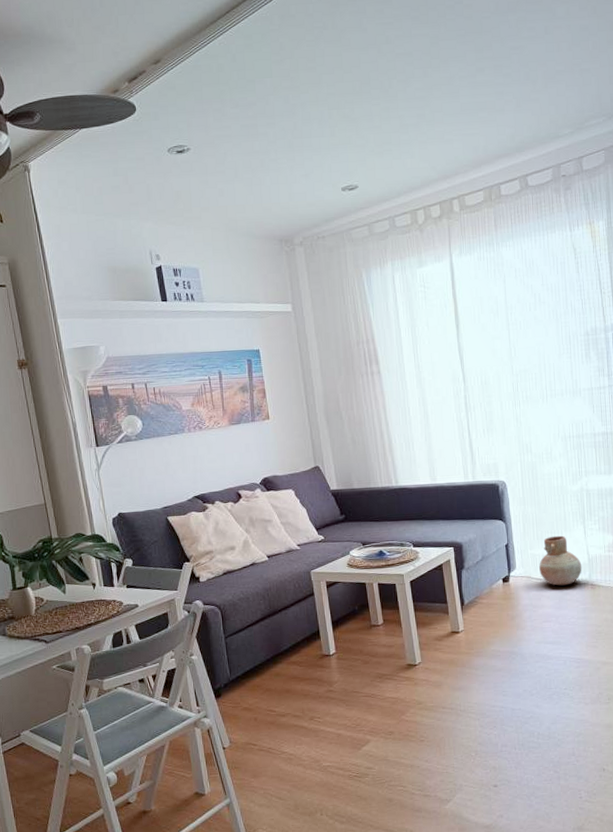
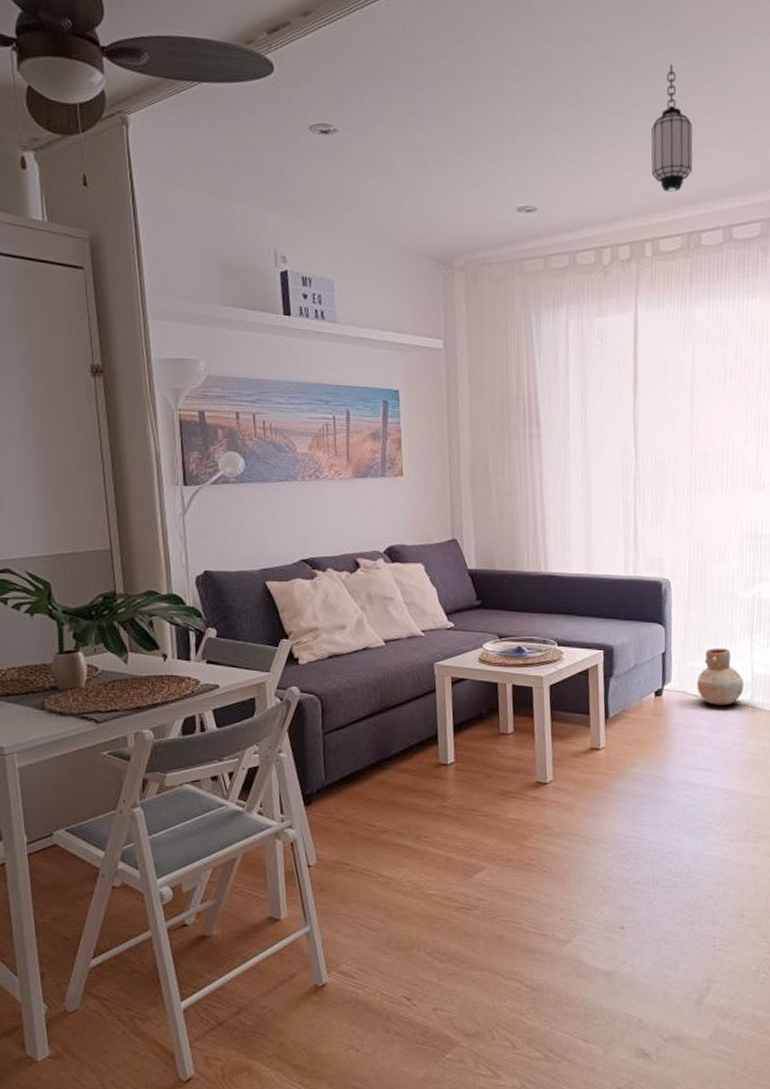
hanging lantern: none [448,50,487,156] -> present [651,64,693,192]

